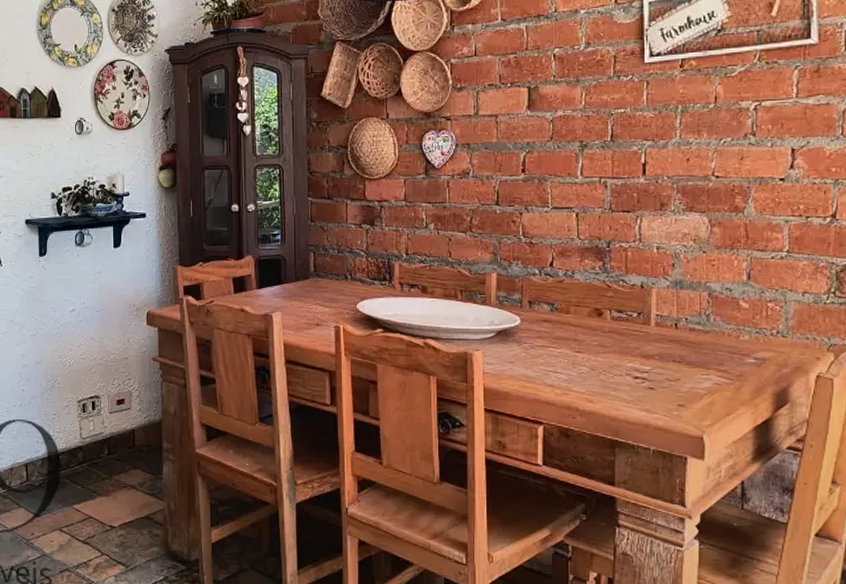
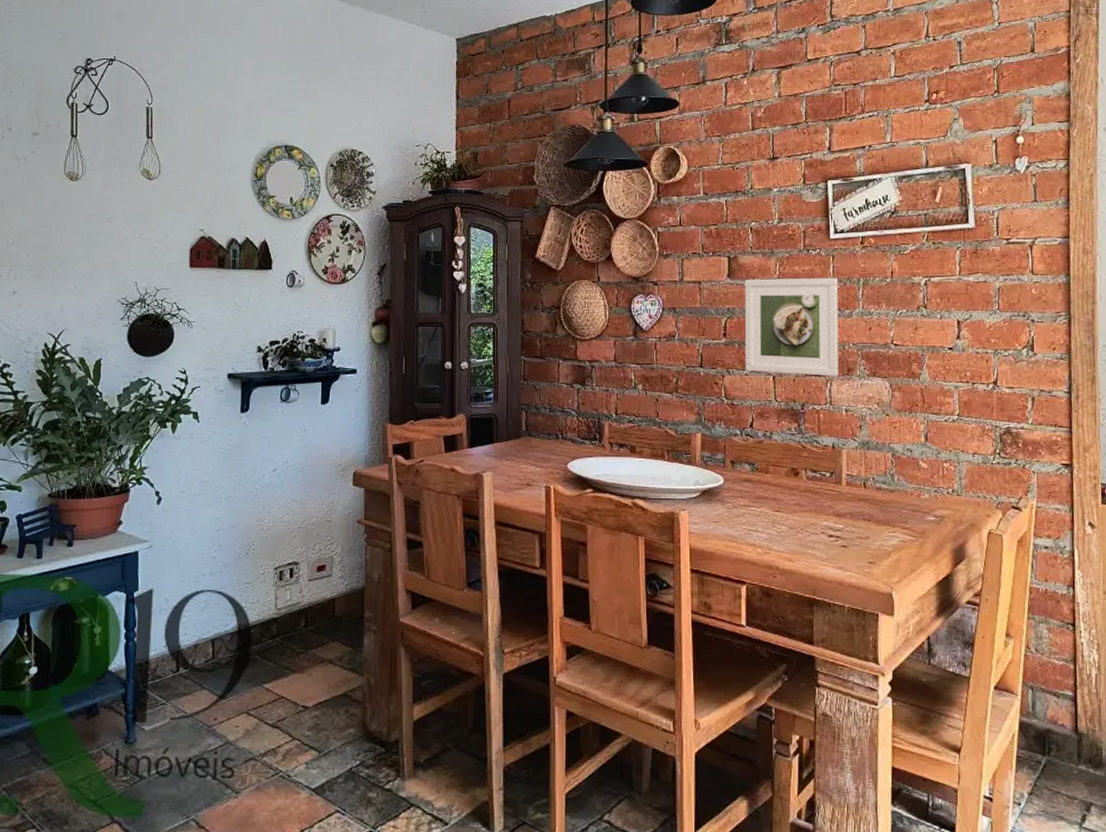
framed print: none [545,106,652,212] -> present [744,278,839,376]

